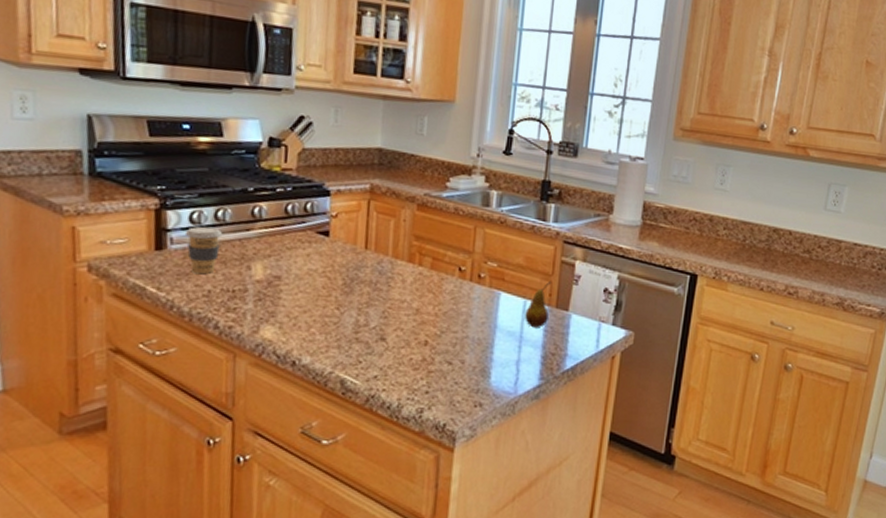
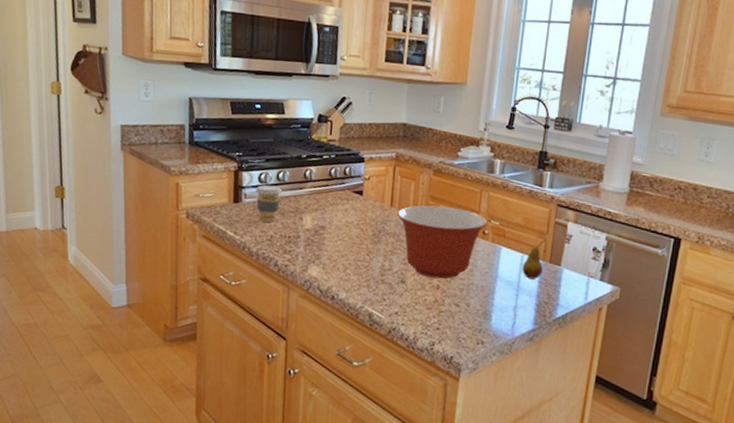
mixing bowl: none [374,246,484,333] -> present [397,205,488,279]

